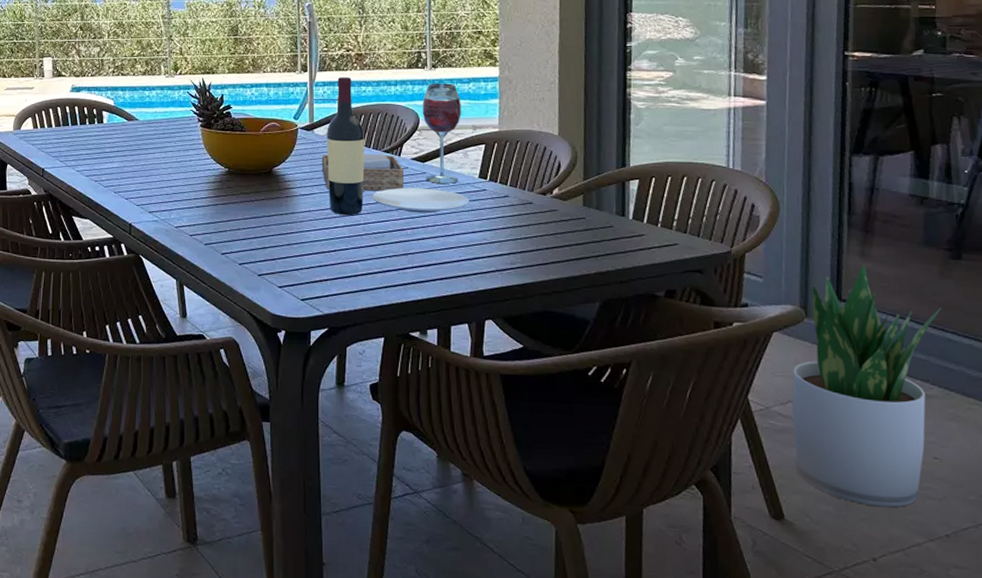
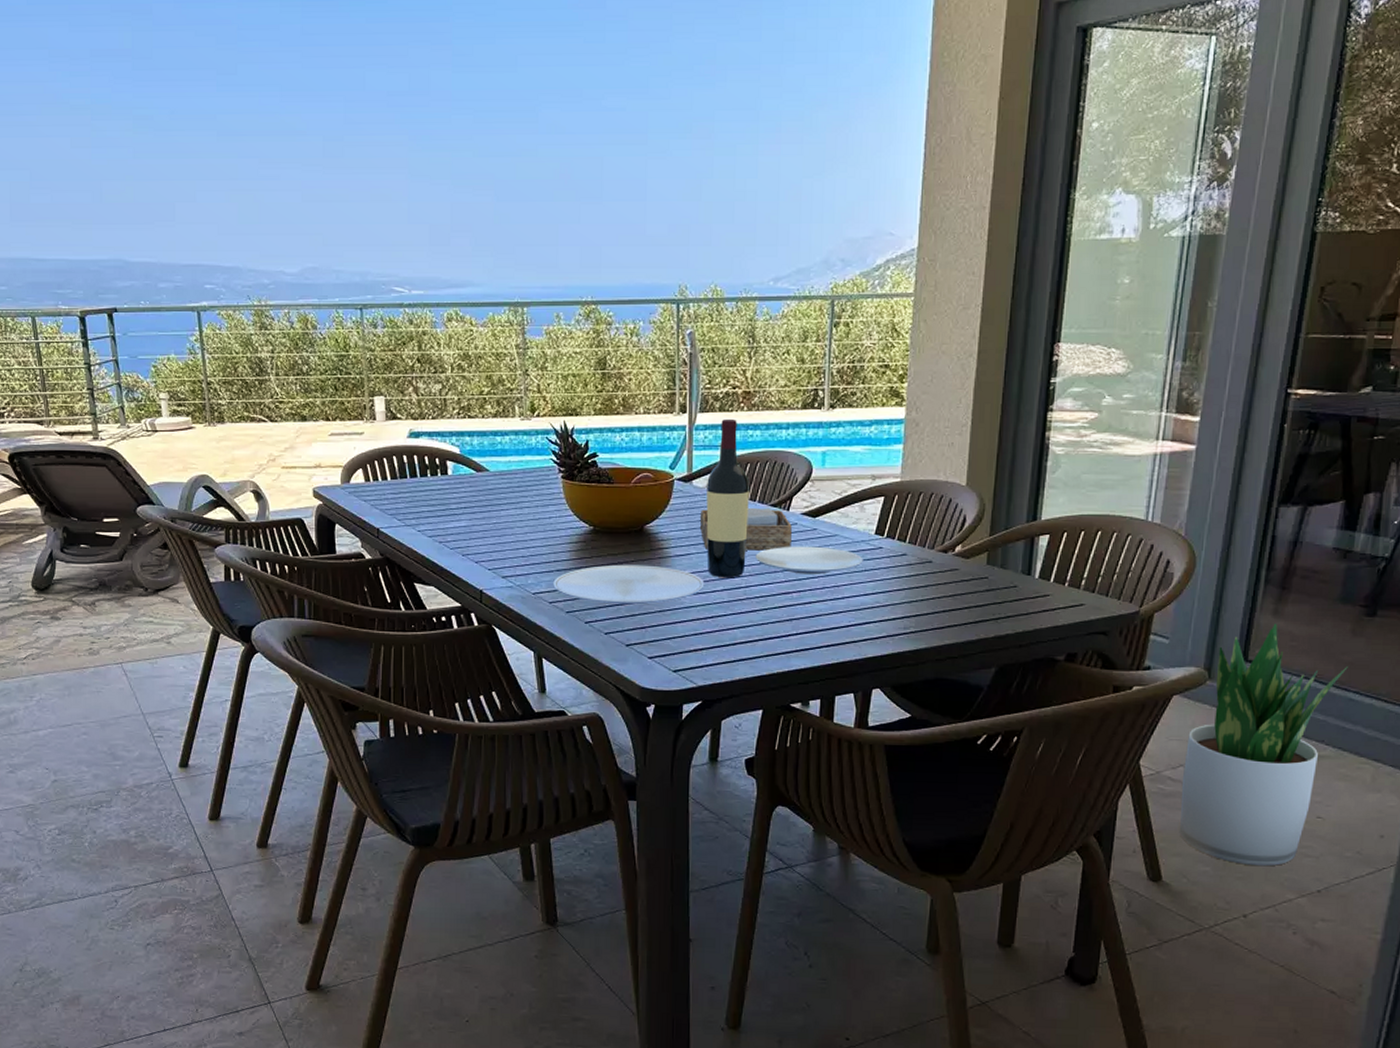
plate: none [193,202,327,239] -> present [553,564,705,605]
wineglass: present [422,83,461,184] -> none [816,426,860,541]

